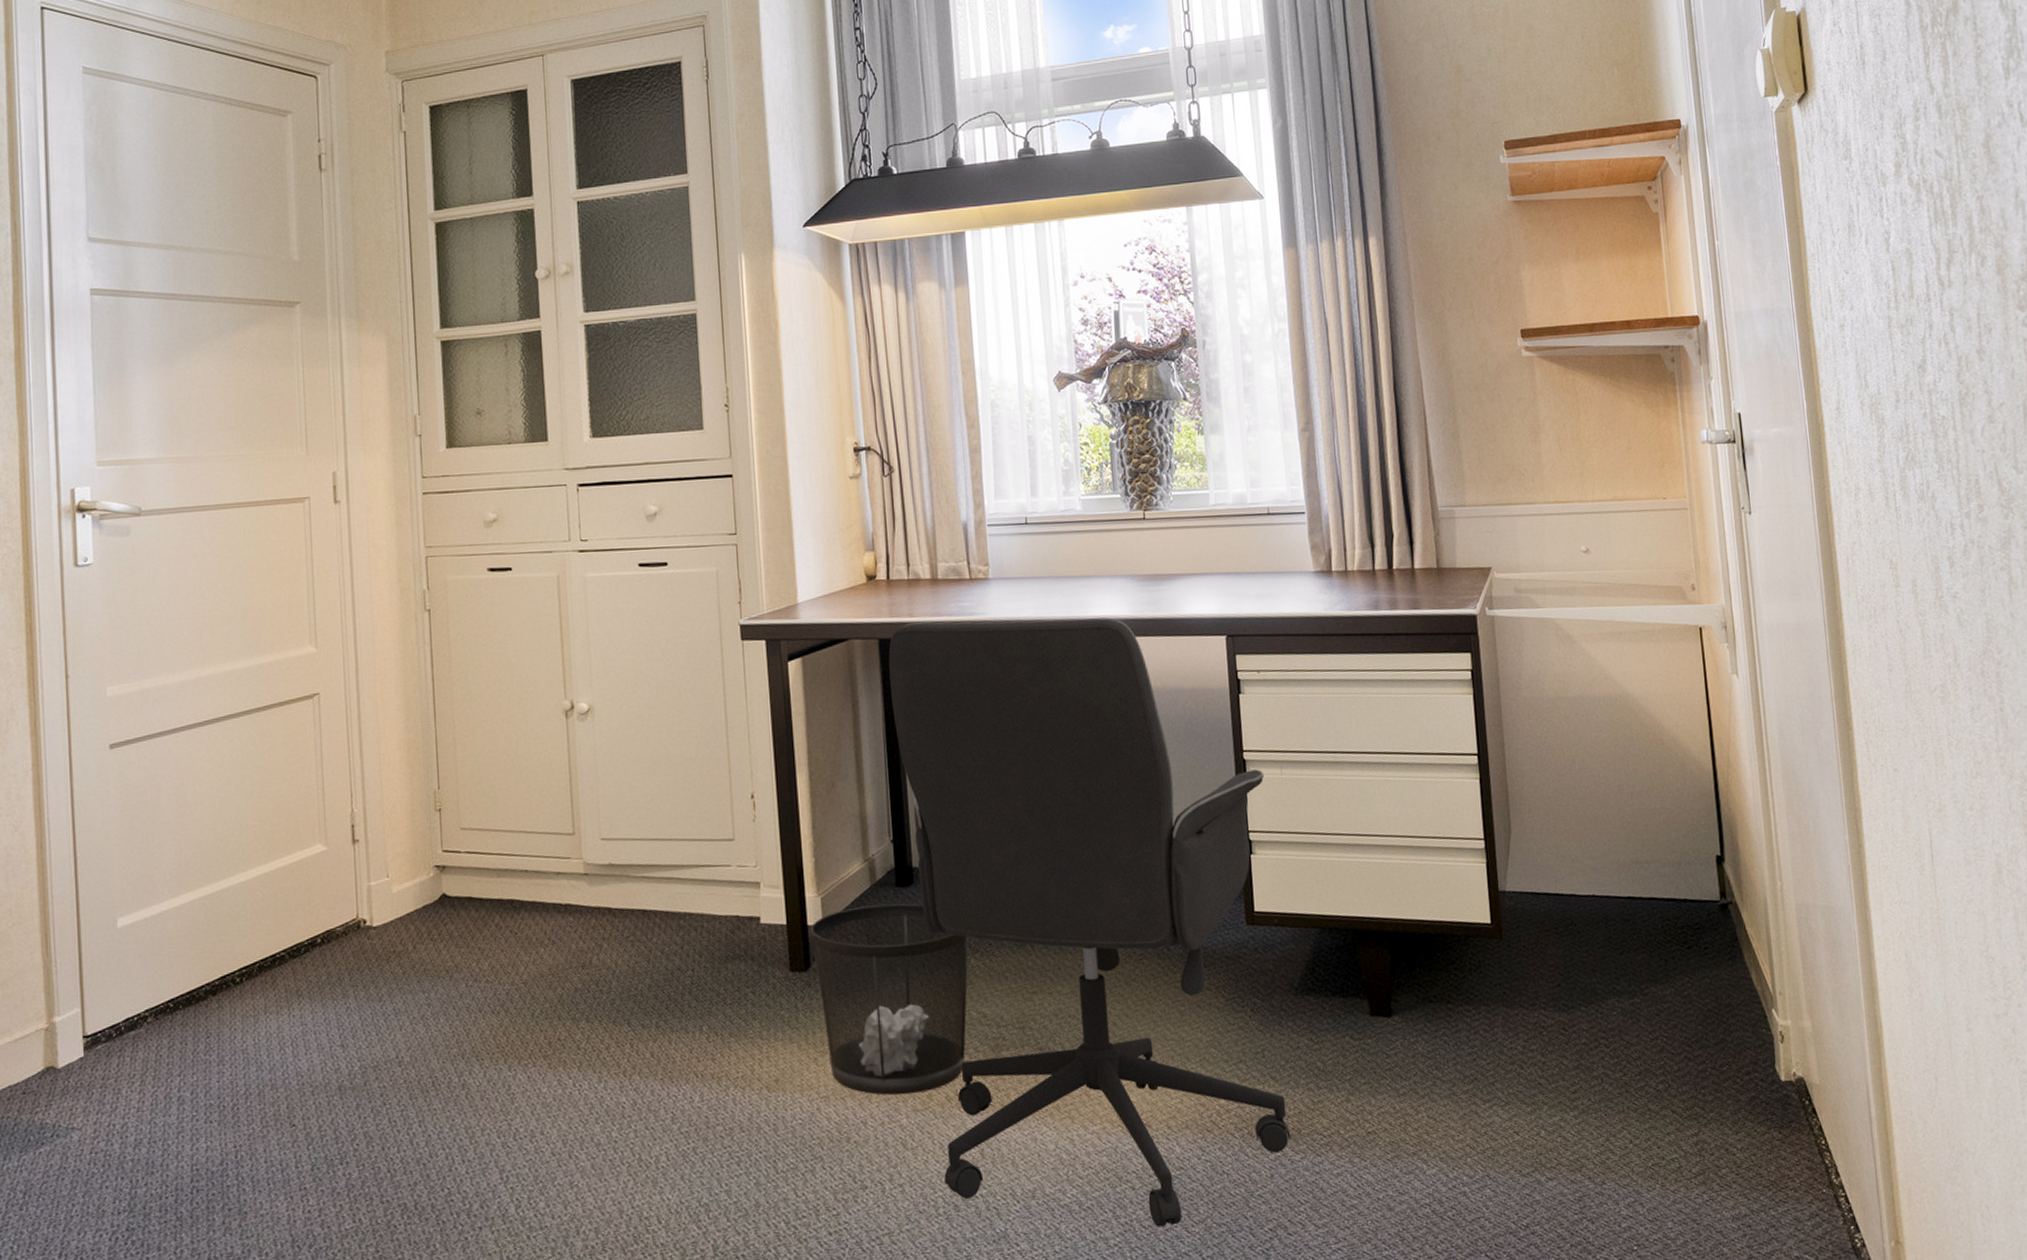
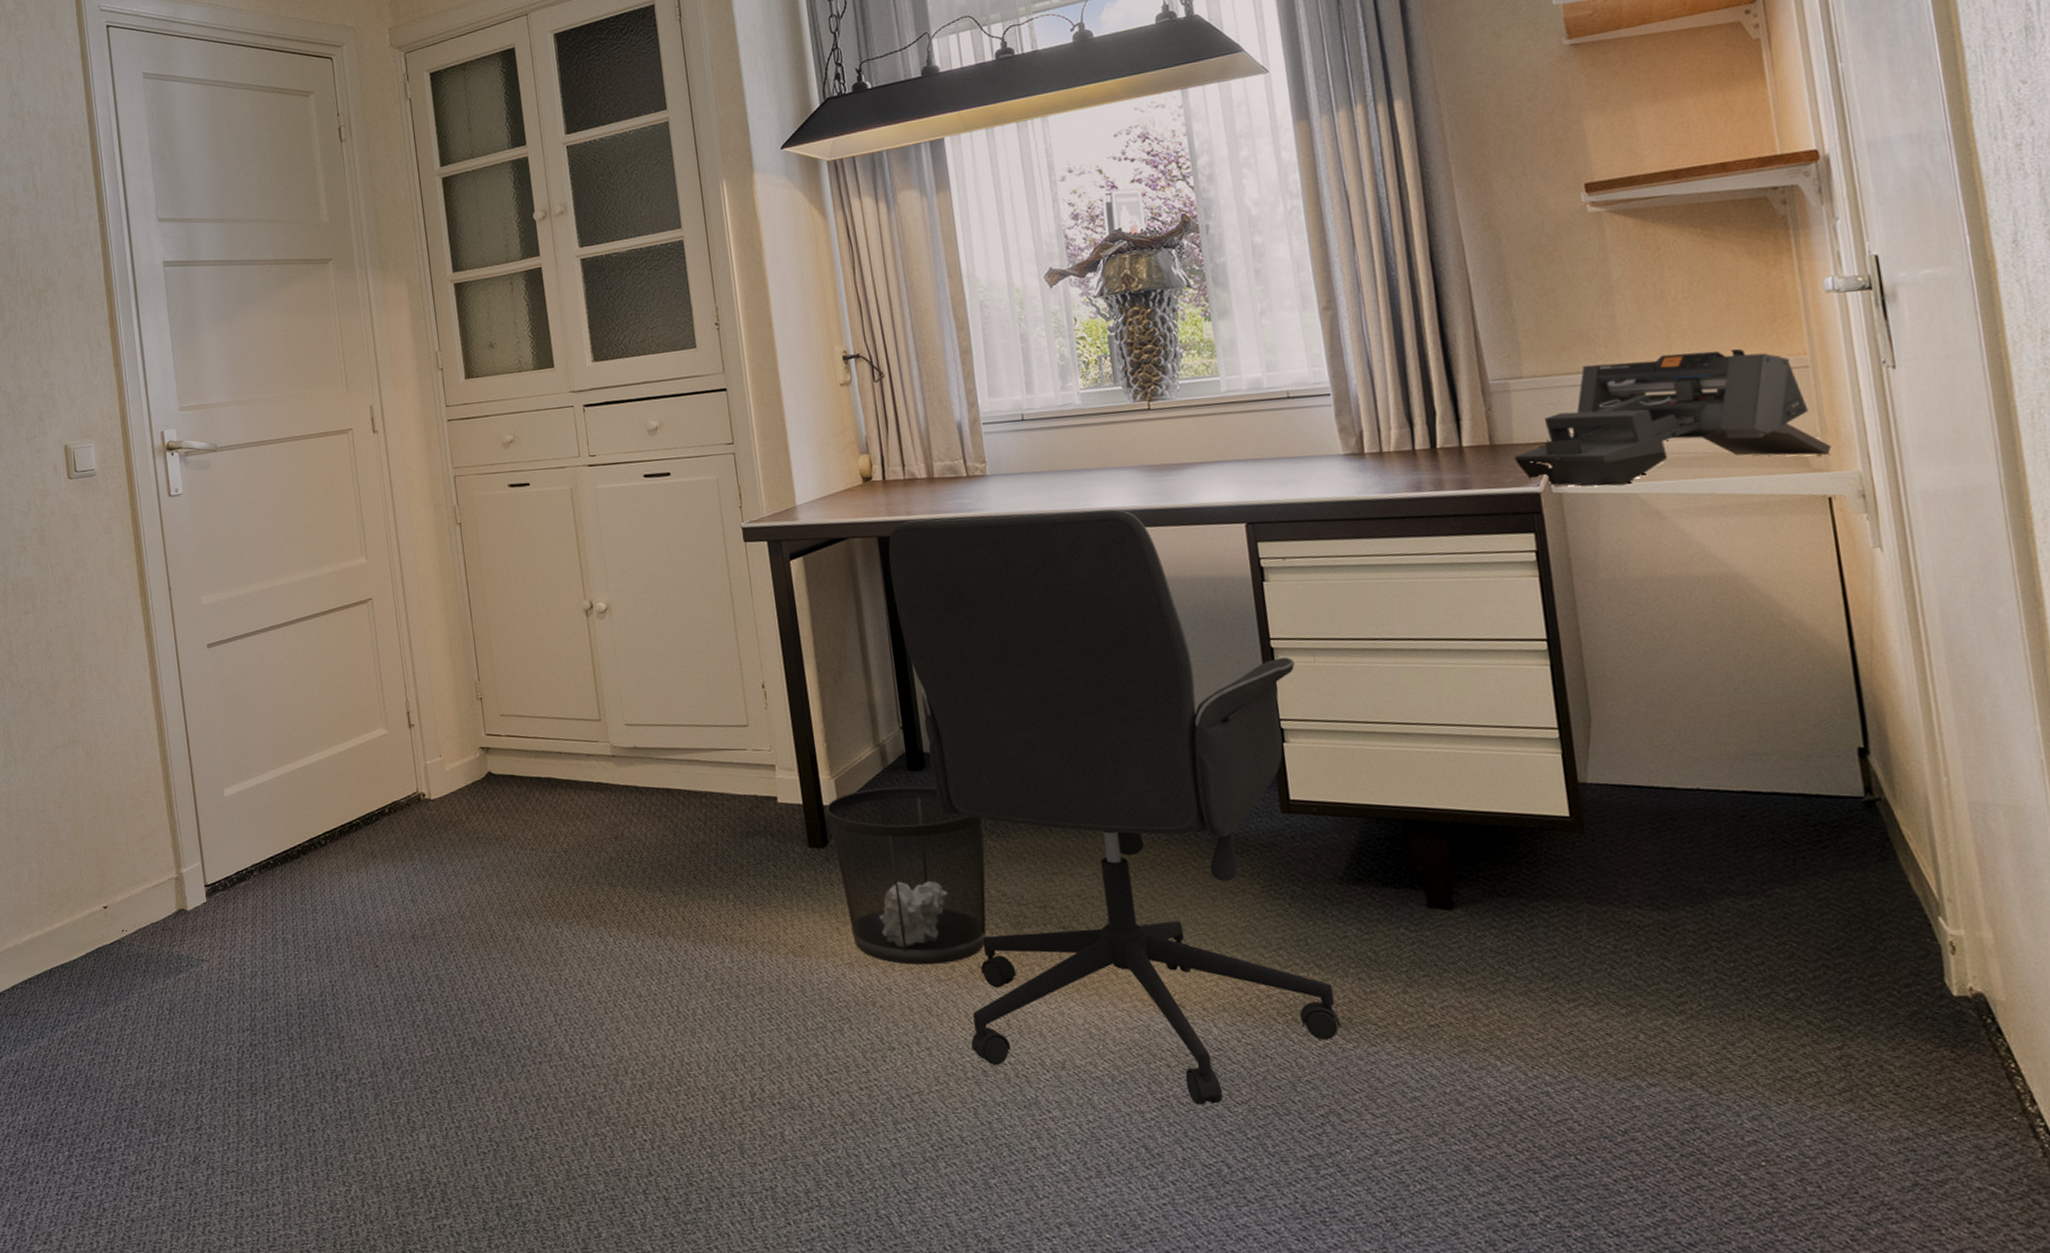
printer: none [1457,489,1703,611] -> present [1514,348,1832,487]

